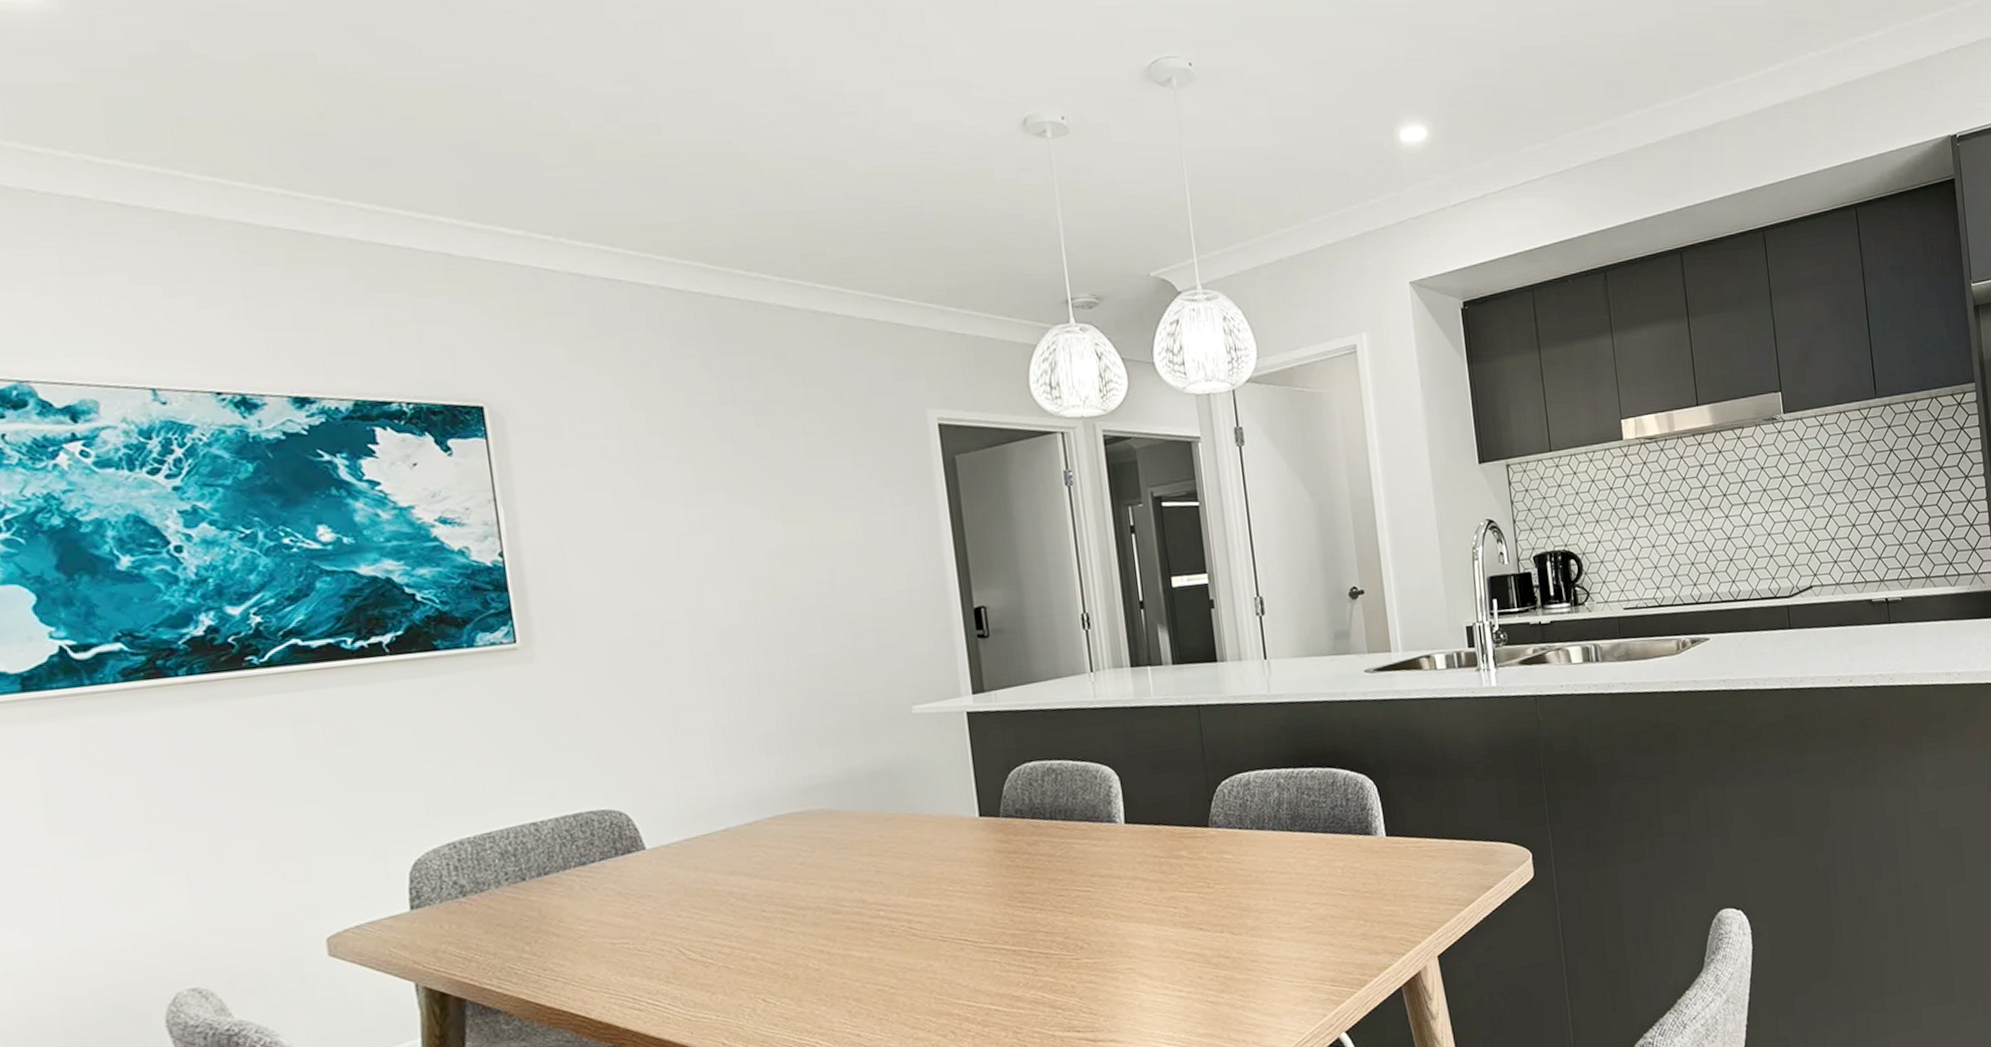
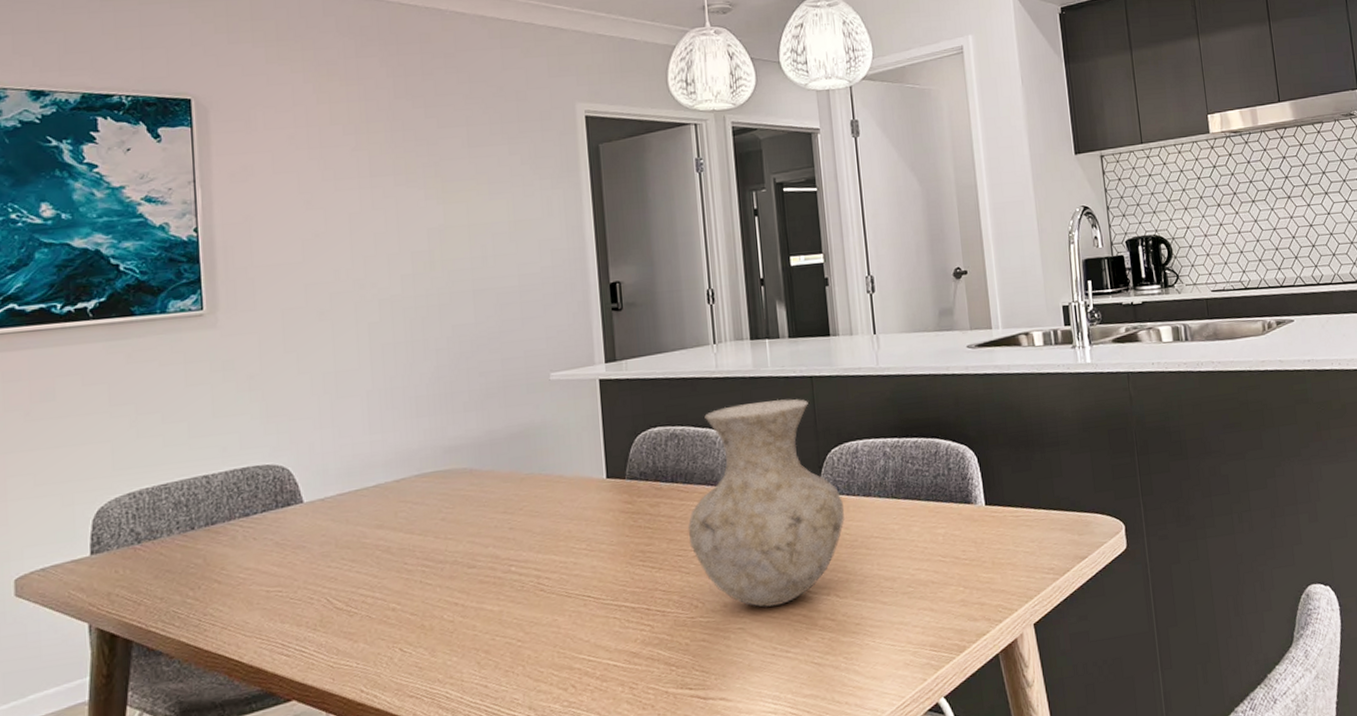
vase: none [1069,729,1237,947] -> present [687,399,845,608]

